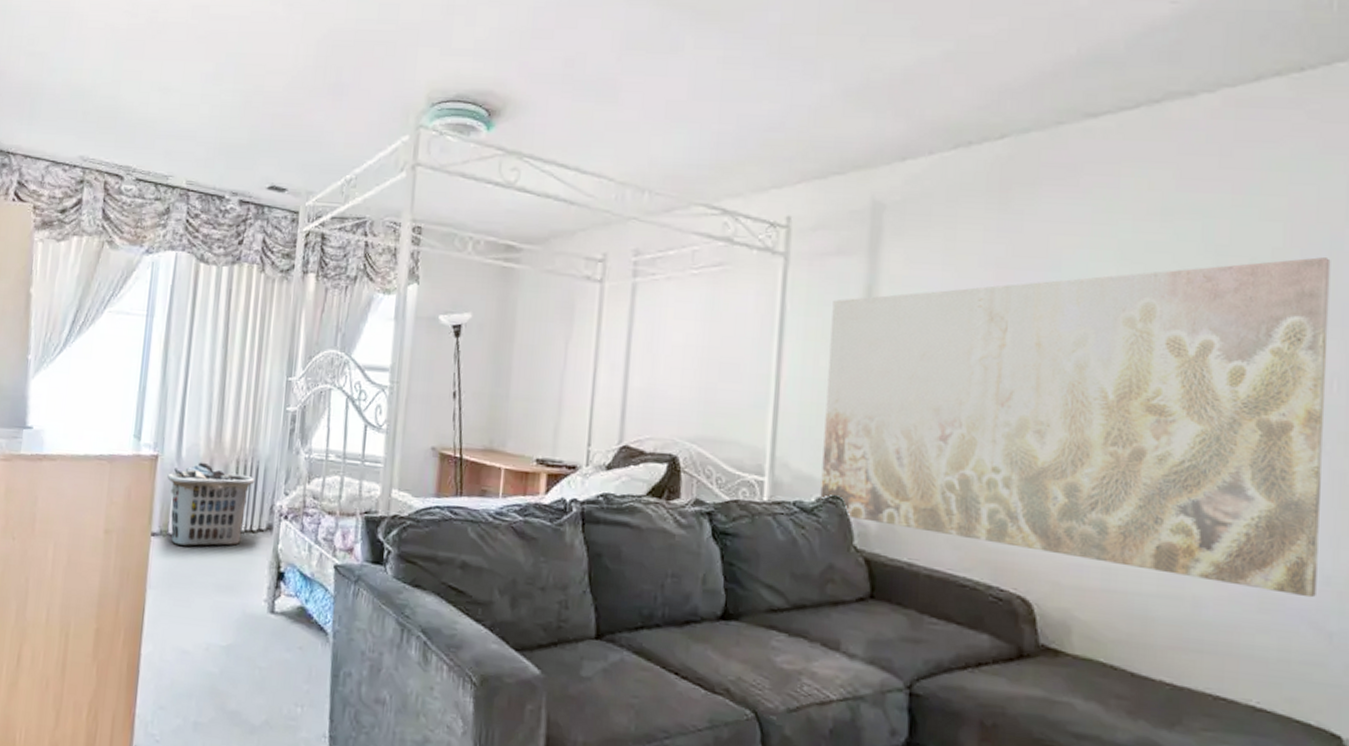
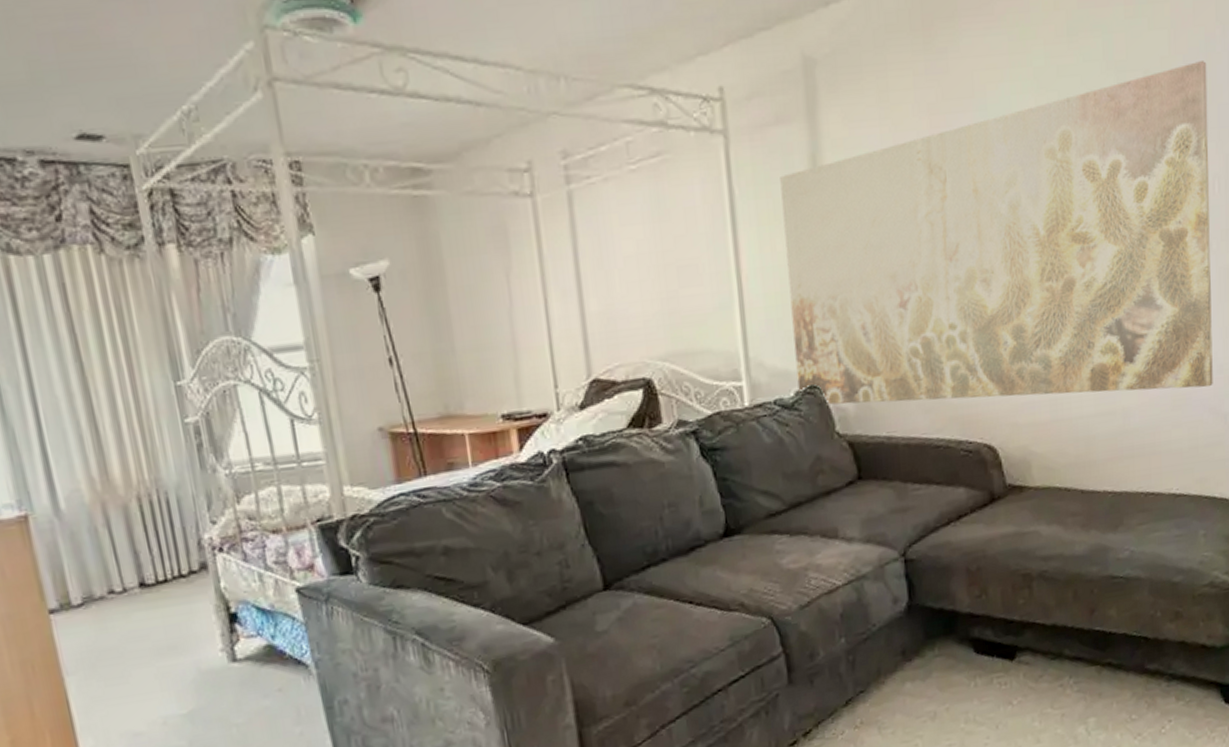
clothes hamper: present [167,462,255,546] -> none [48,509,171,616]

